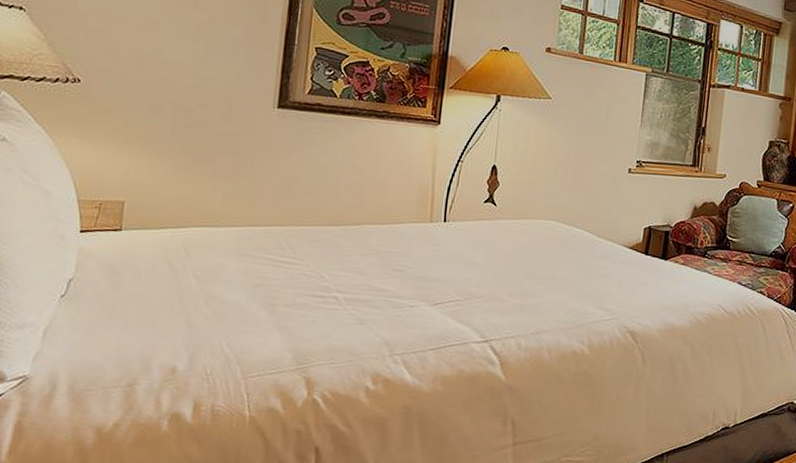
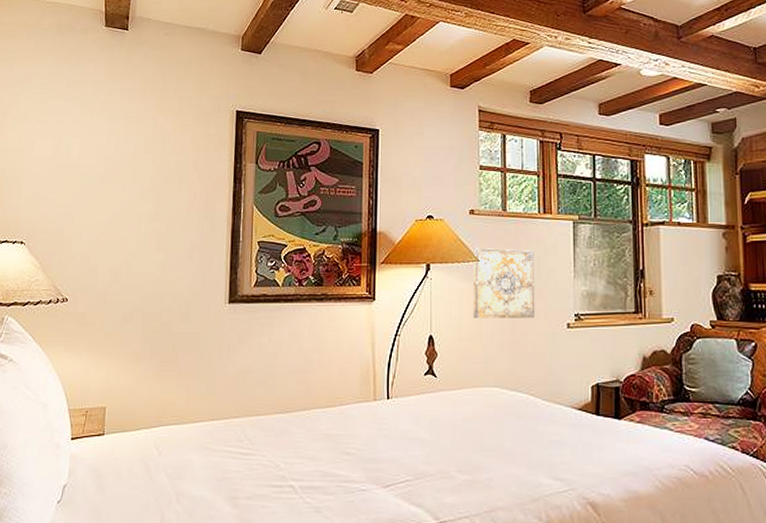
wall art: none [539,85,605,160] -> present [473,247,535,318]

